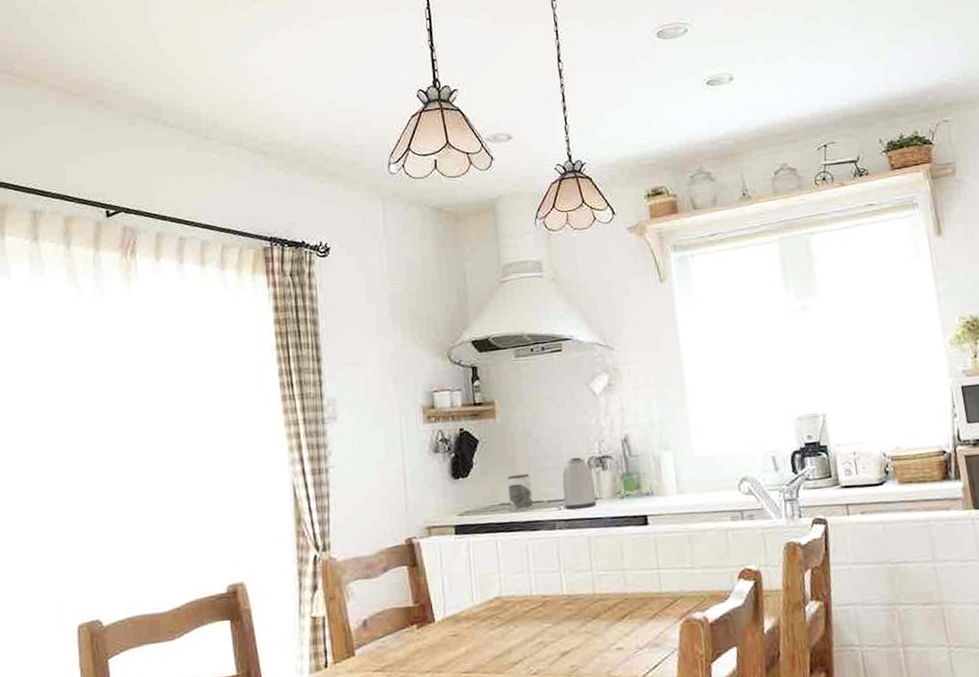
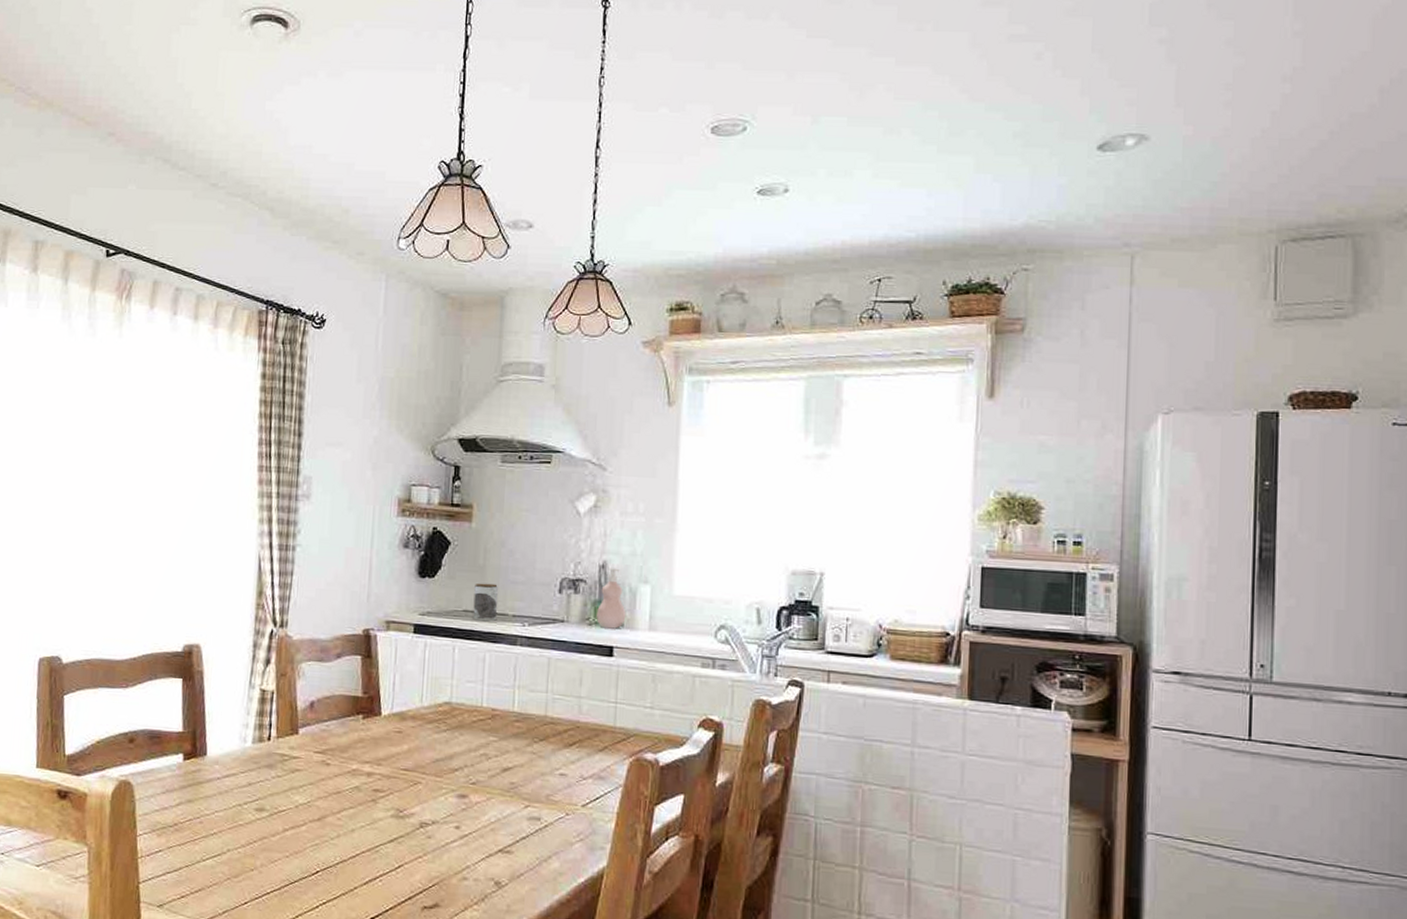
kettle: present [562,457,597,511] -> none [529,576,564,630]
soap bottle: none [625,440,655,499] -> present [595,568,626,629]

